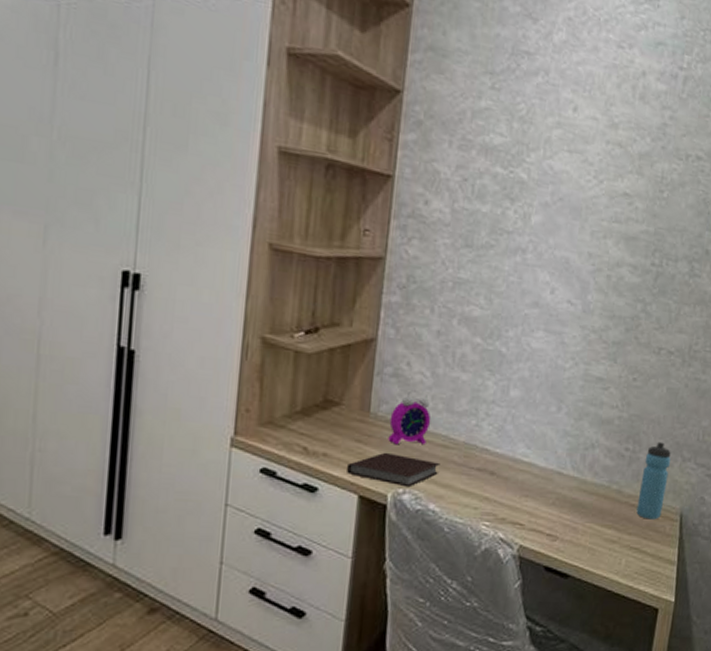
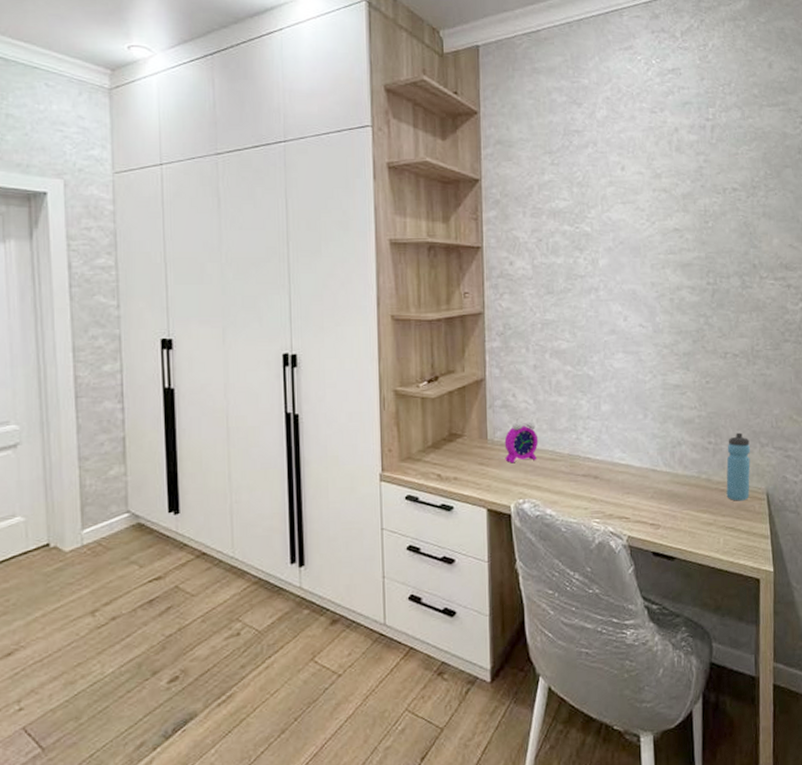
notebook: present [347,452,440,488] -> none [475,470,551,498]

